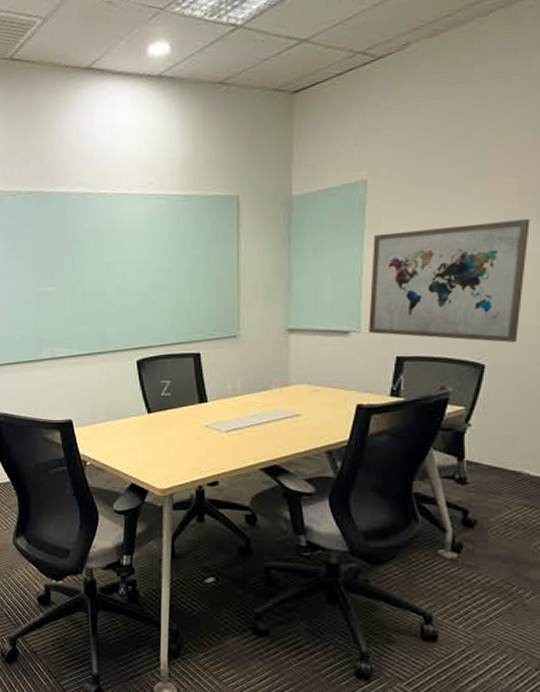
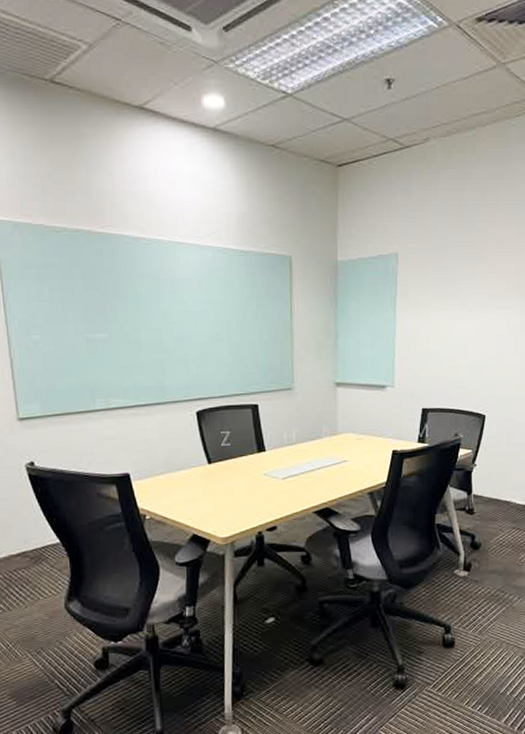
wall art: present [369,219,530,343] -> none [401,298,515,397]

